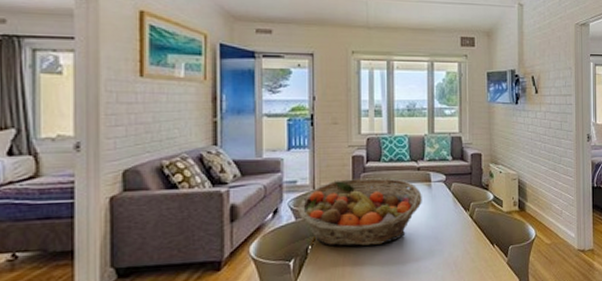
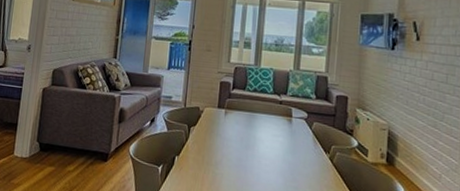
fruit basket: present [297,178,422,247] -> none [169,101,282,169]

